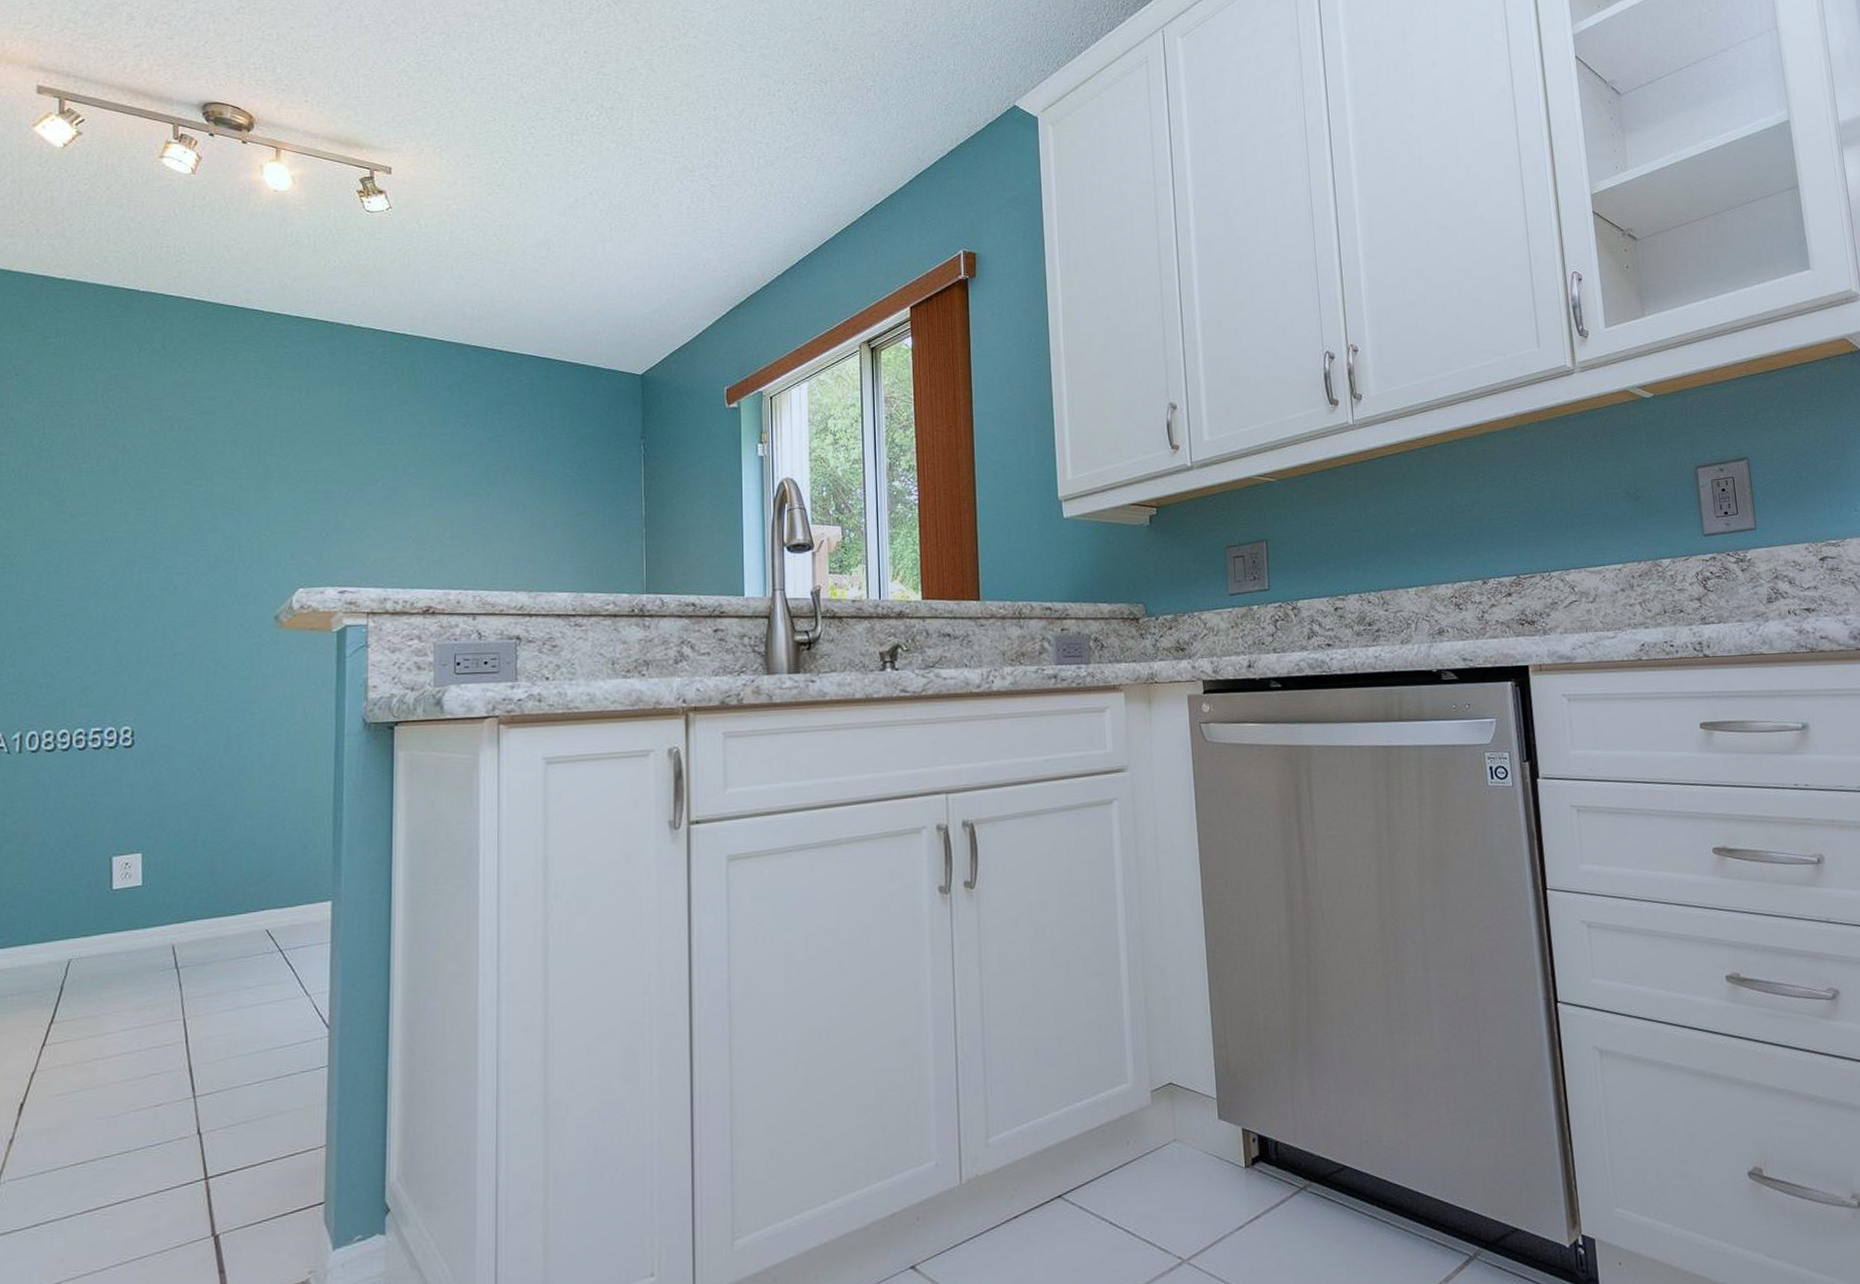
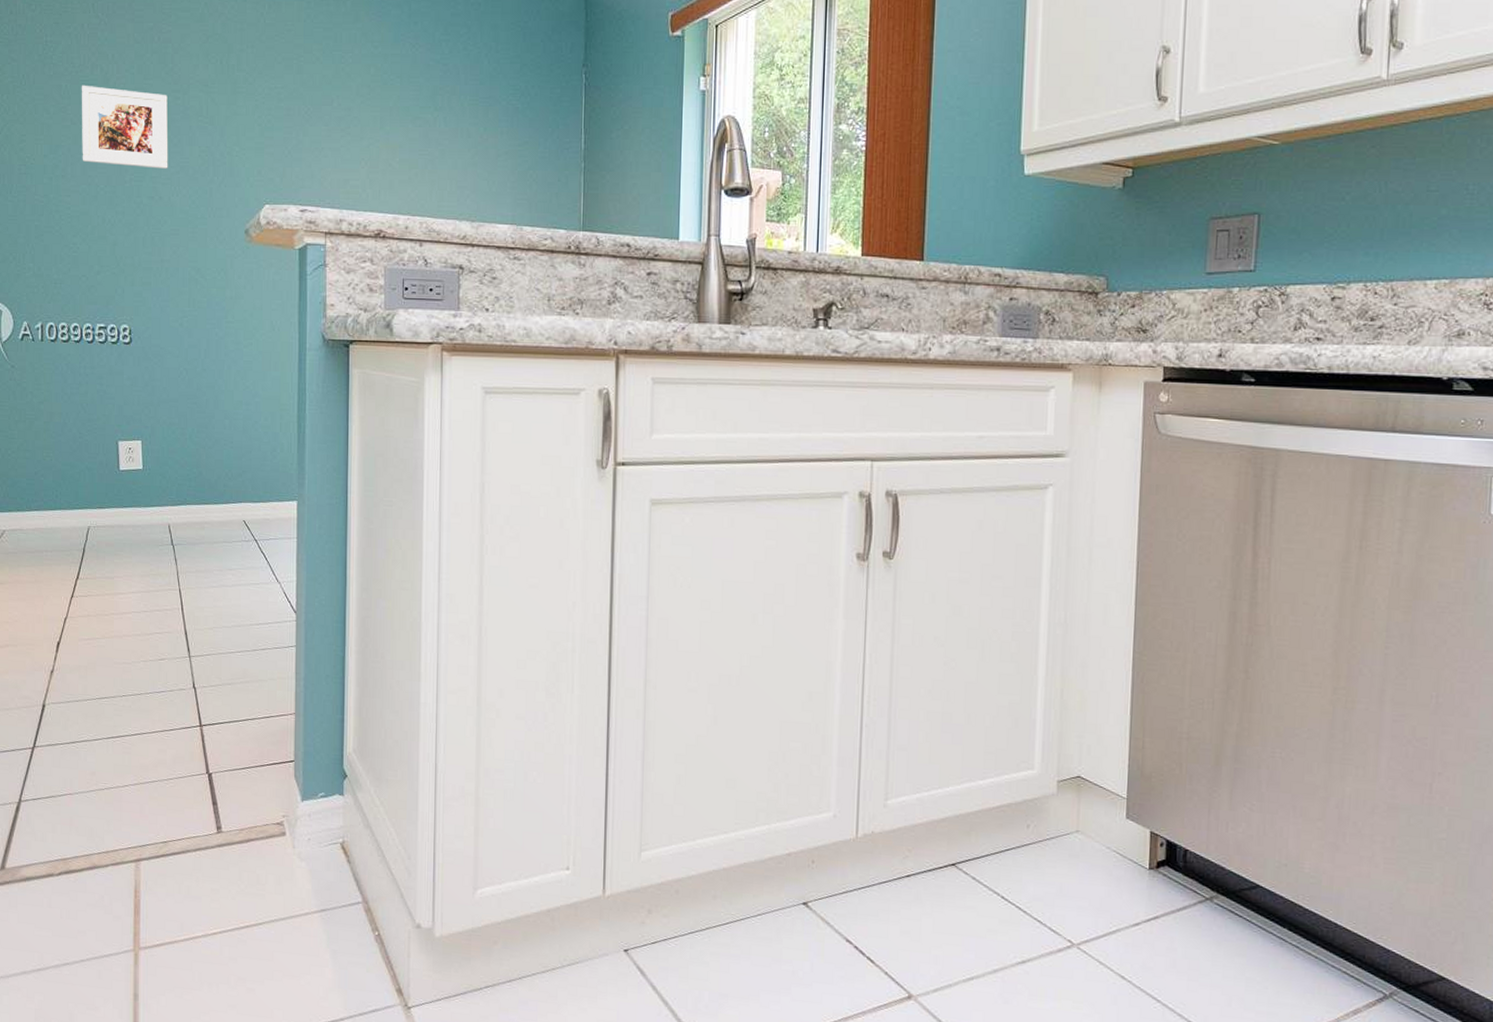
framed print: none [81,476,187,559] -> present [81,85,168,169]

